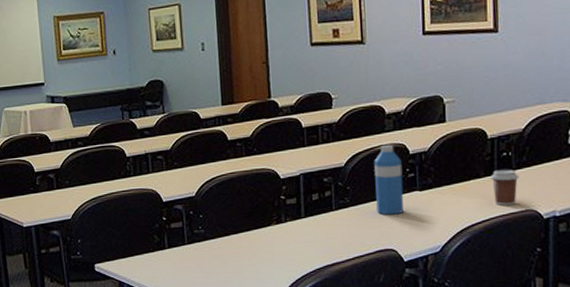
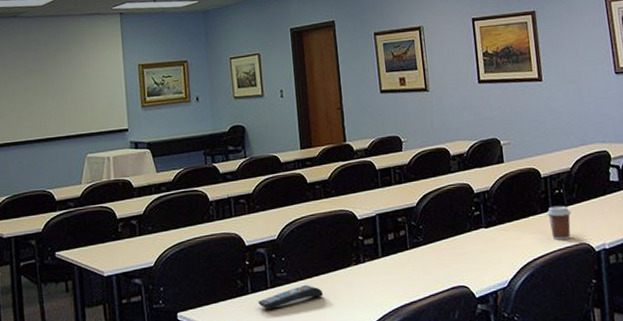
remote control: none [175,242,242,264] -> present [258,285,324,309]
water bottle: present [374,144,404,215] -> none [443,184,473,253]

